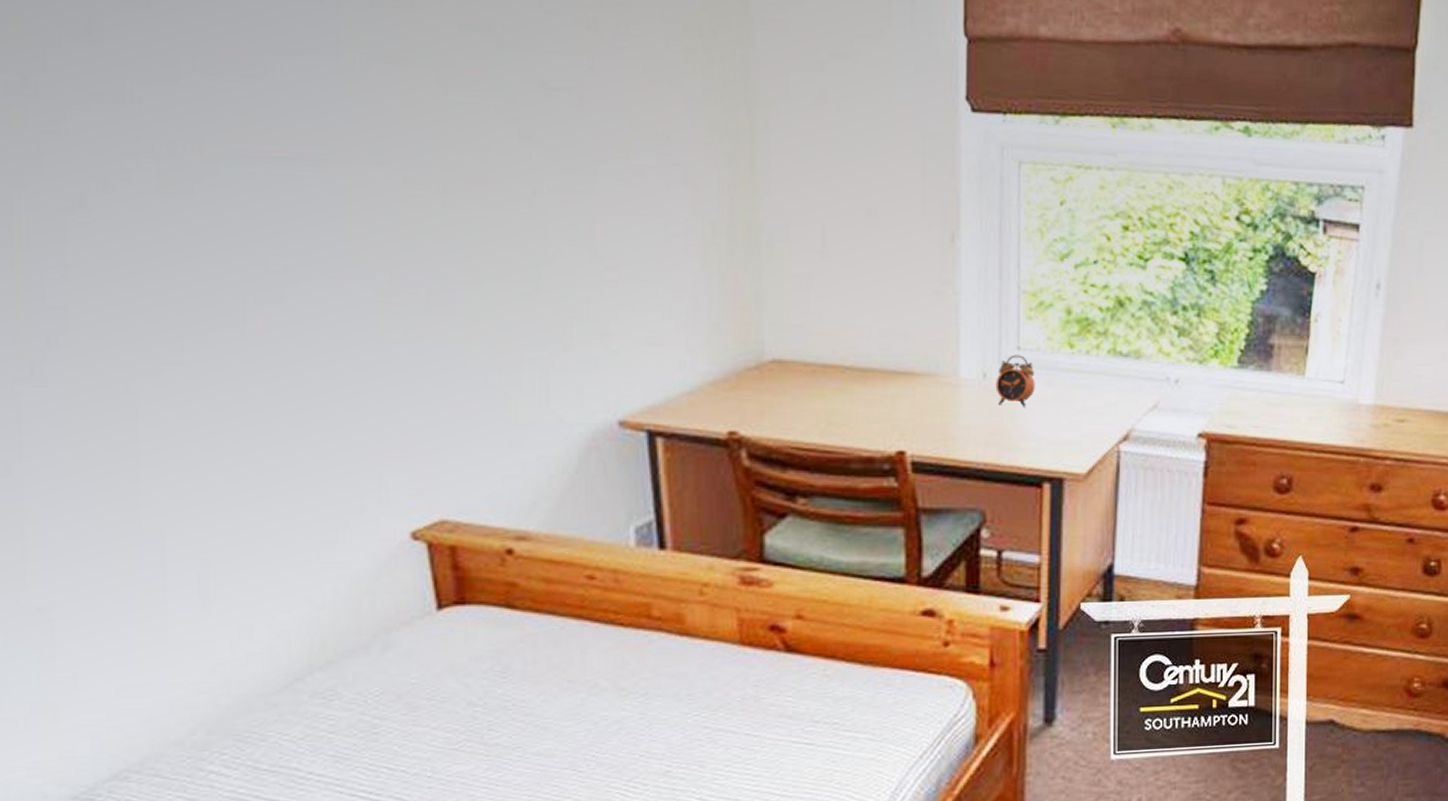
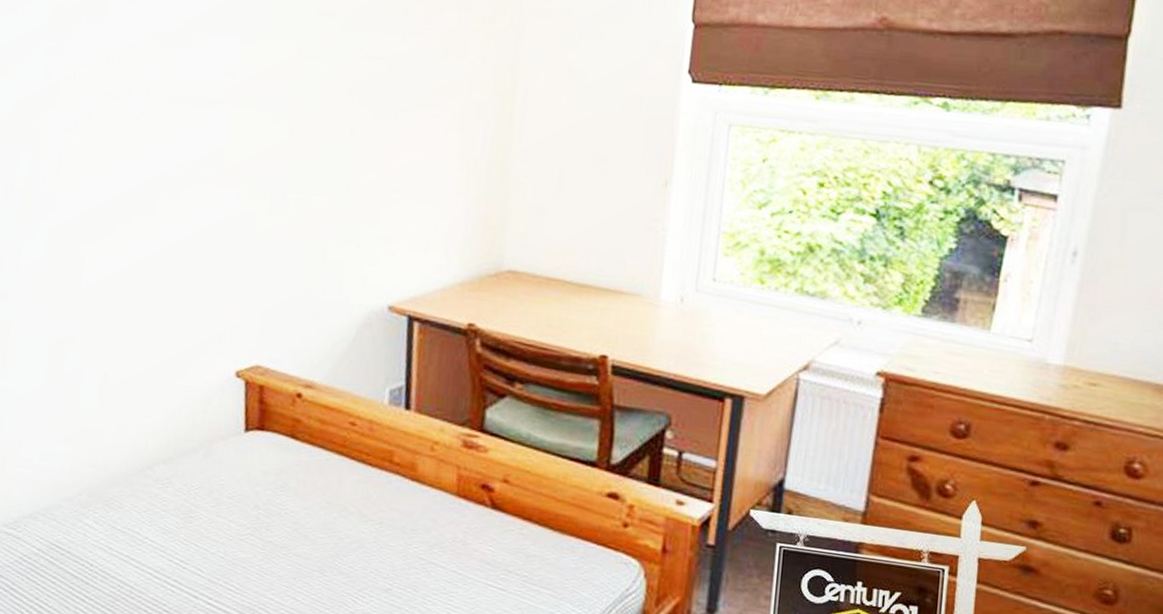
alarm clock: present [996,355,1035,407] -> none [690,285,727,331]

